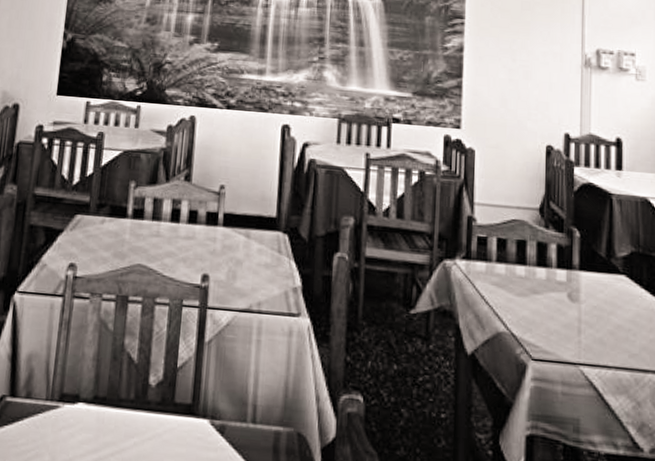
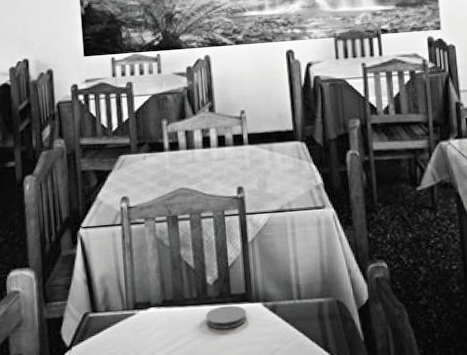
coaster: none [140,415,189,445] -> present [205,305,247,329]

